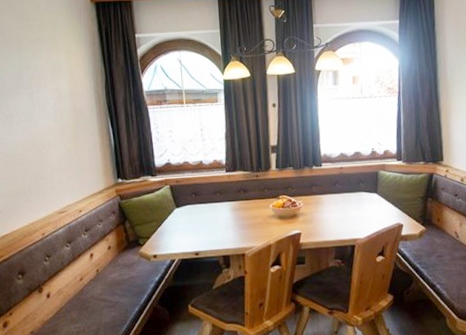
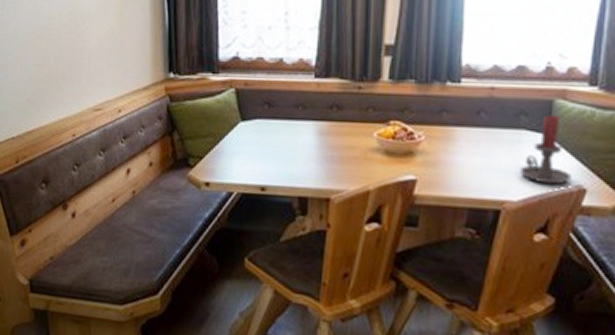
candle holder: none [363,180,393,225] -> present [520,114,571,185]

